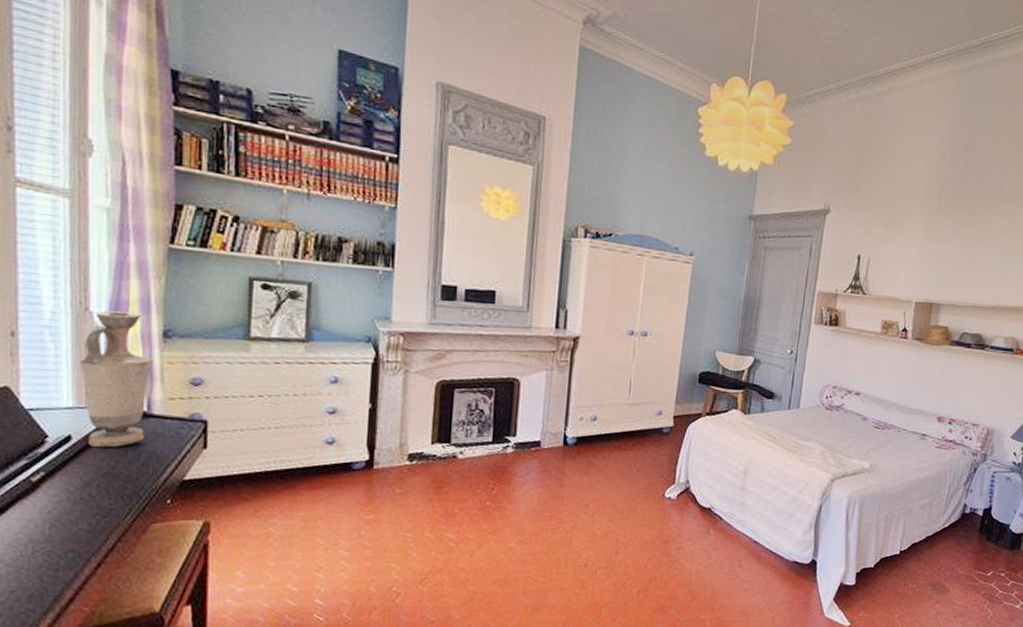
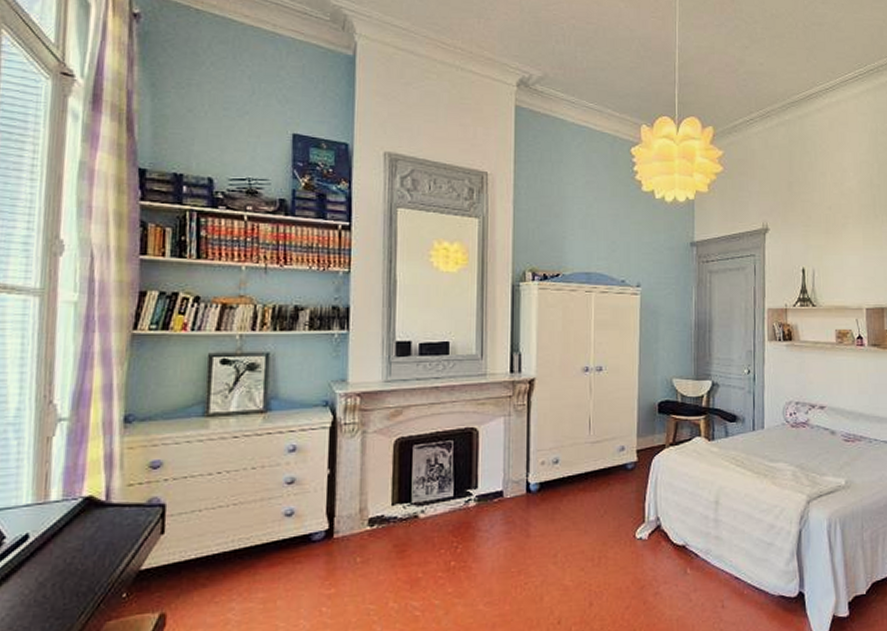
vase: present [78,311,153,448] -> none [40,401,113,545]

